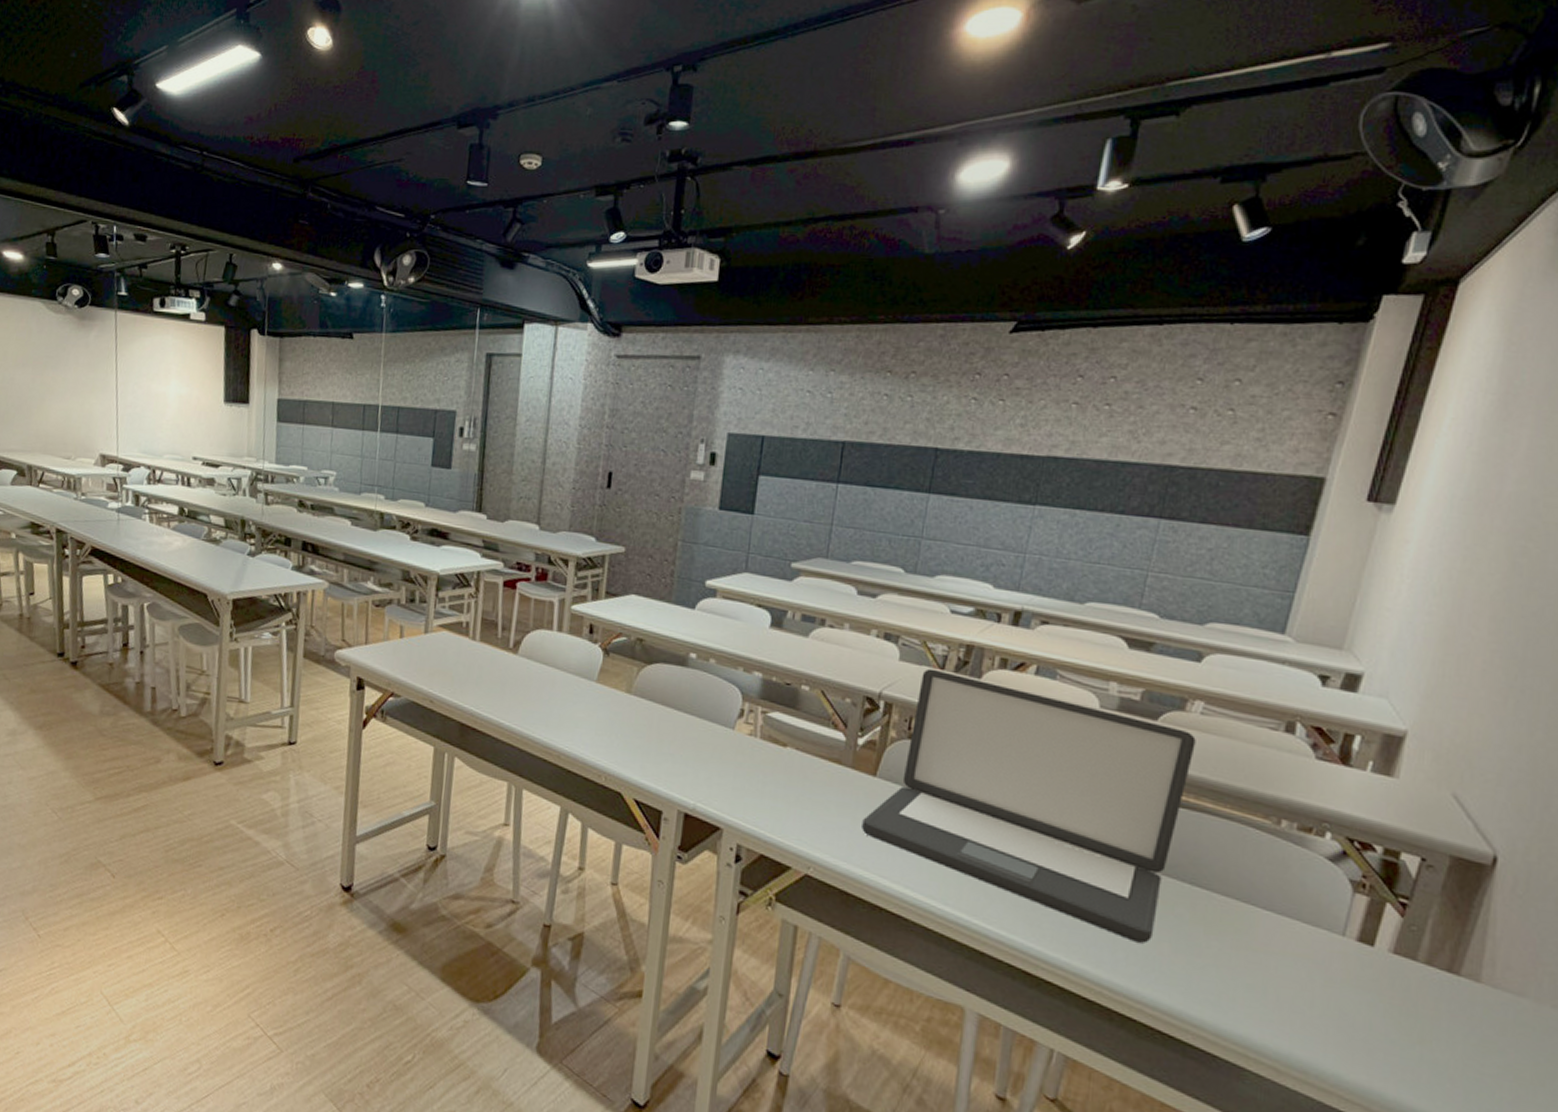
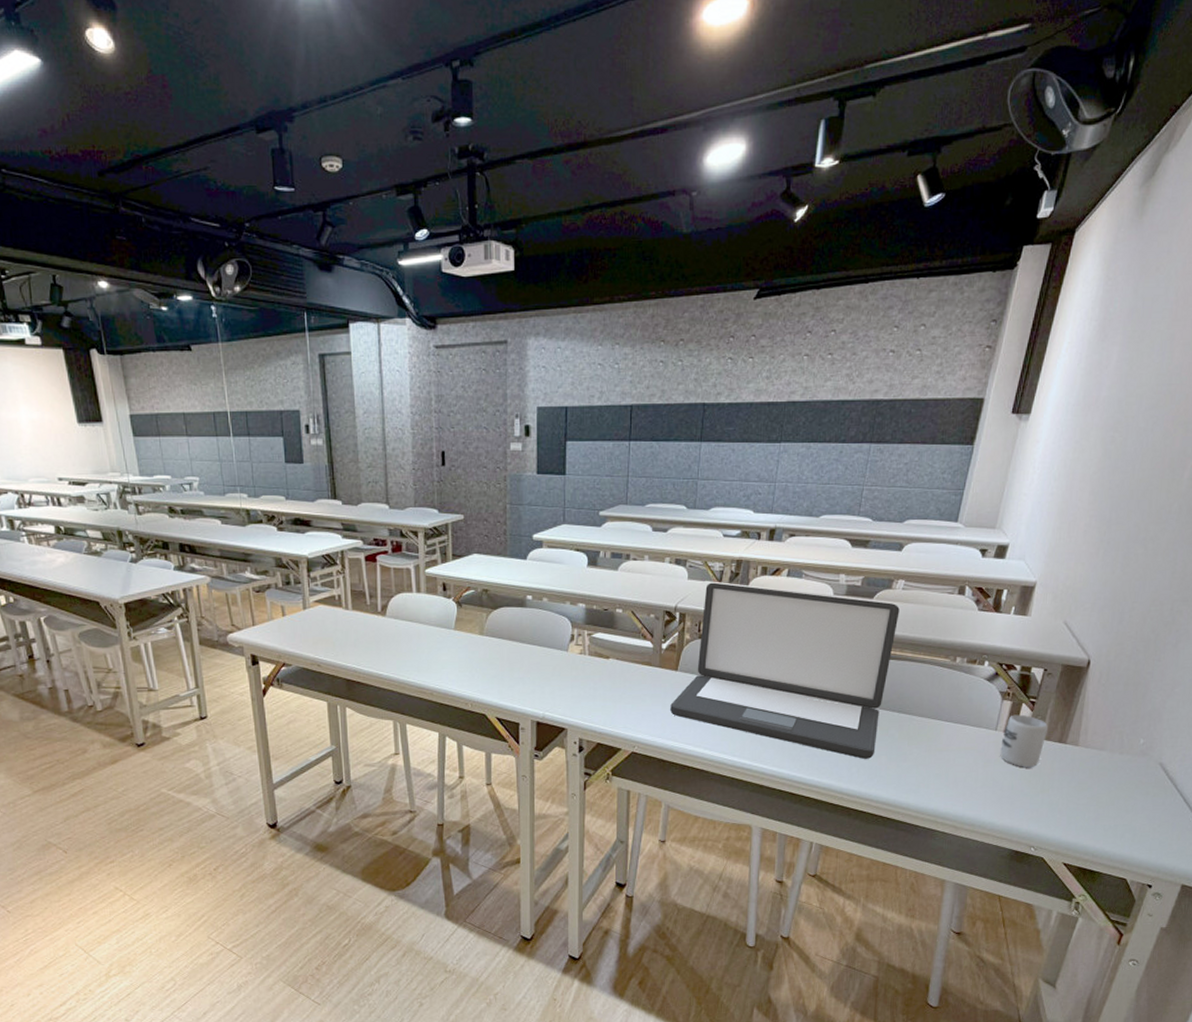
cup: none [1350,917,1428,1002] -> present [1000,714,1048,767]

